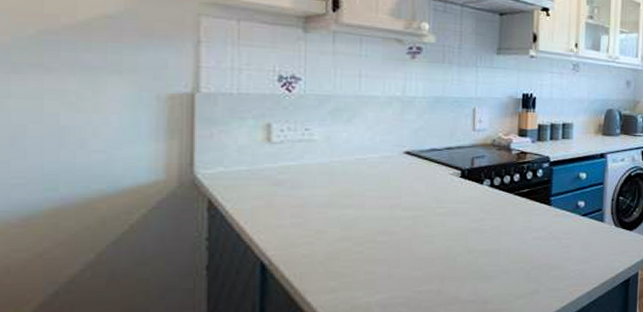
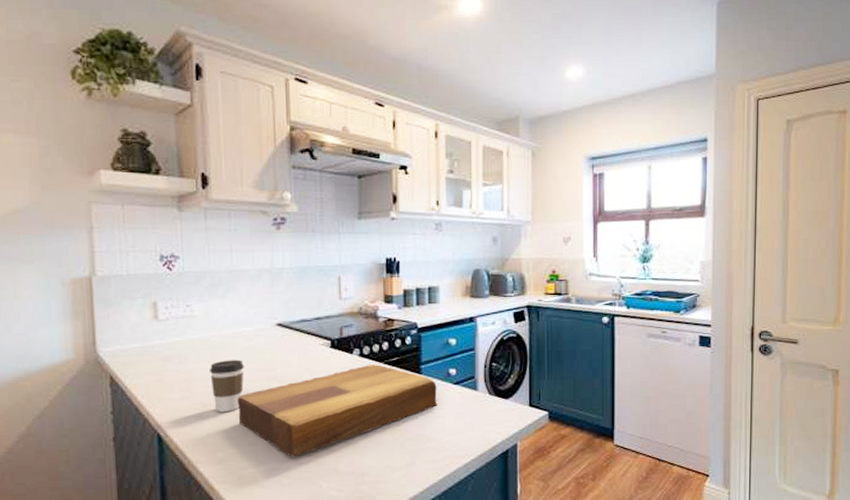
coffee cup: none [326,186,366,239] -> present [209,359,244,412]
cutting board: none [355,194,565,286] -> present [237,363,437,457]

